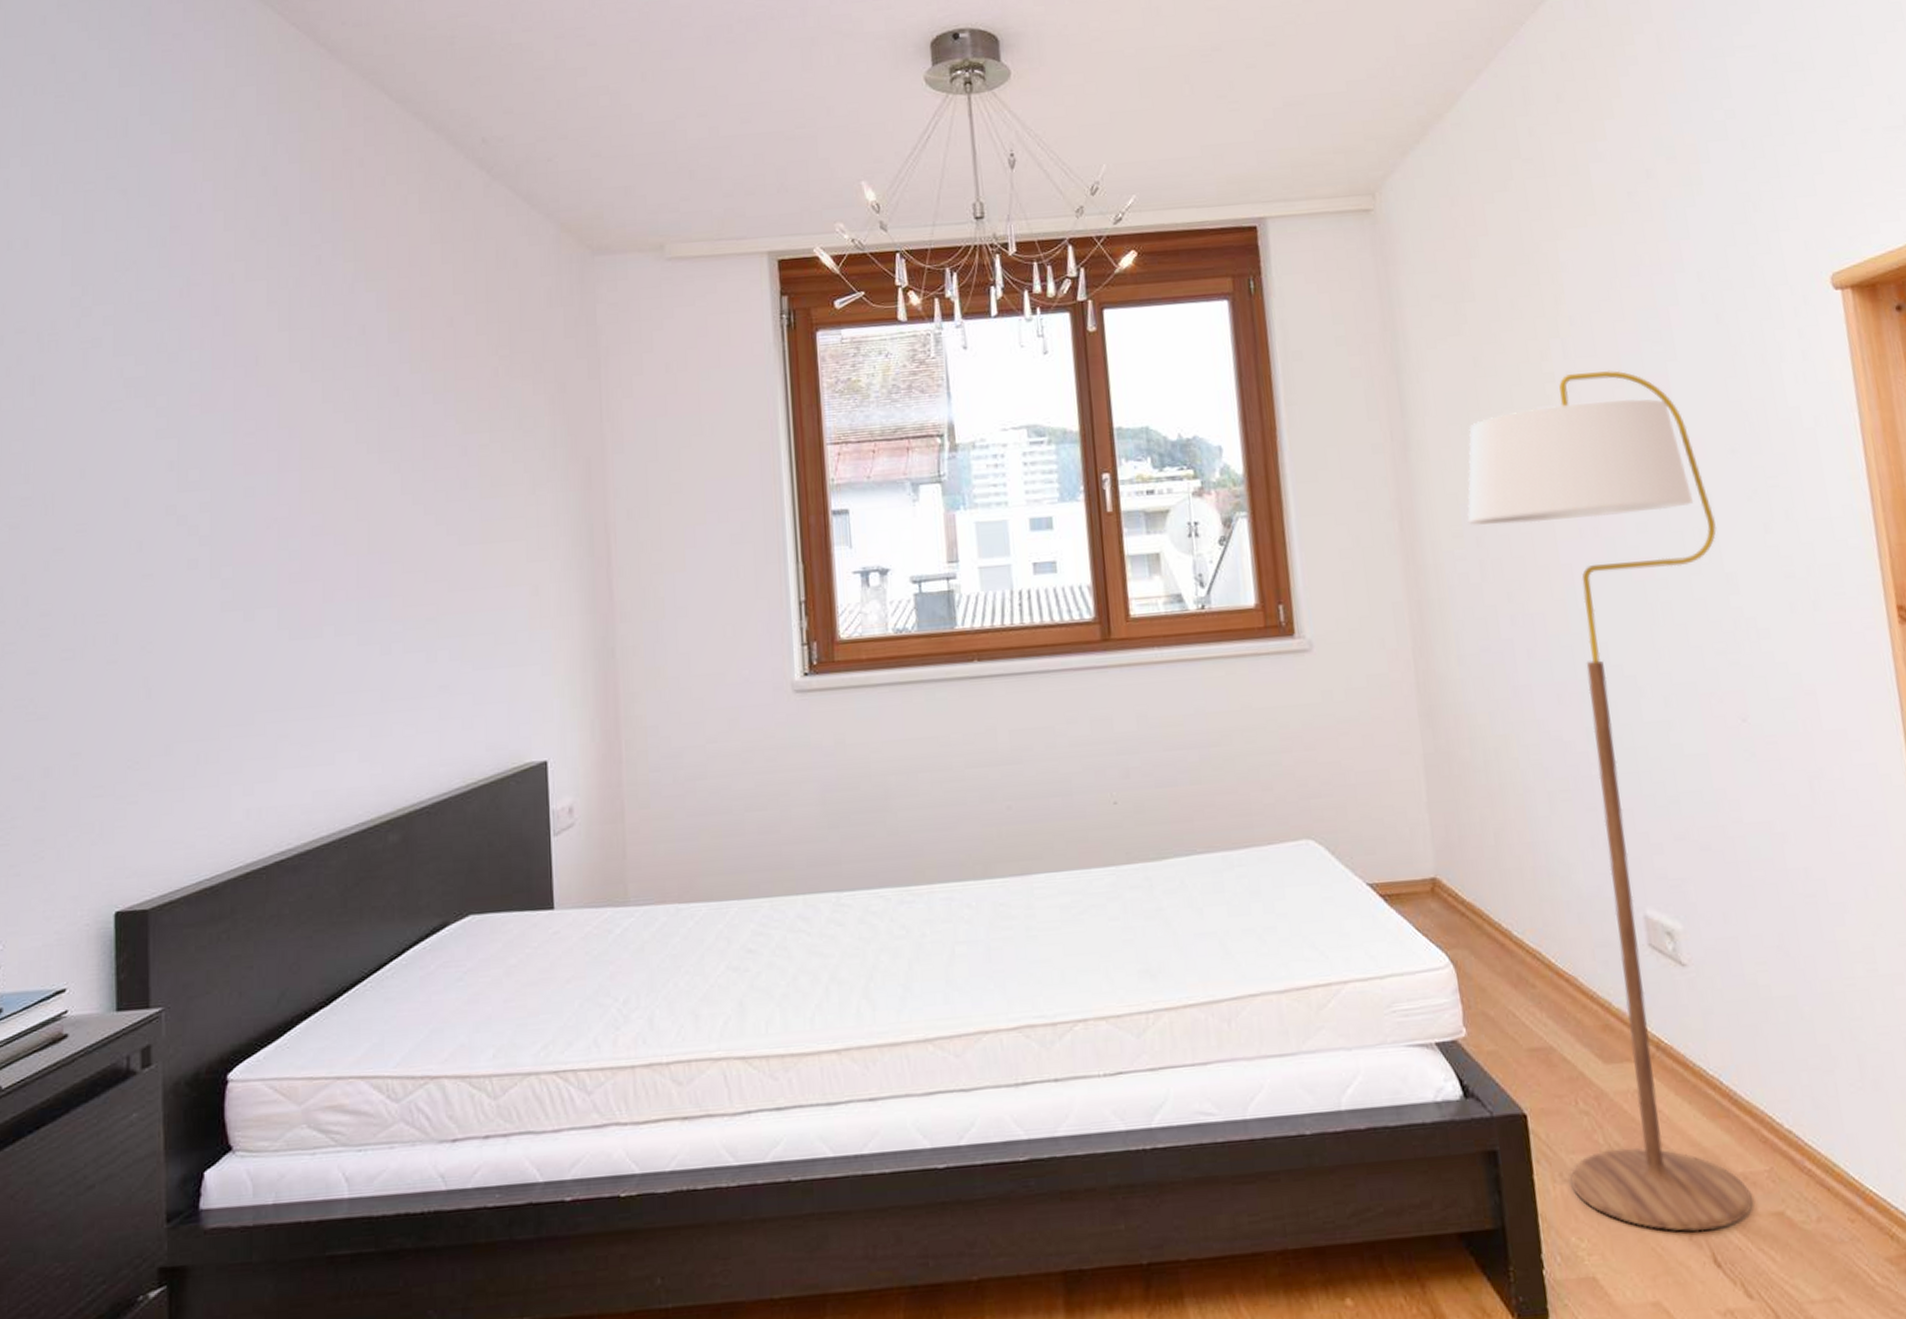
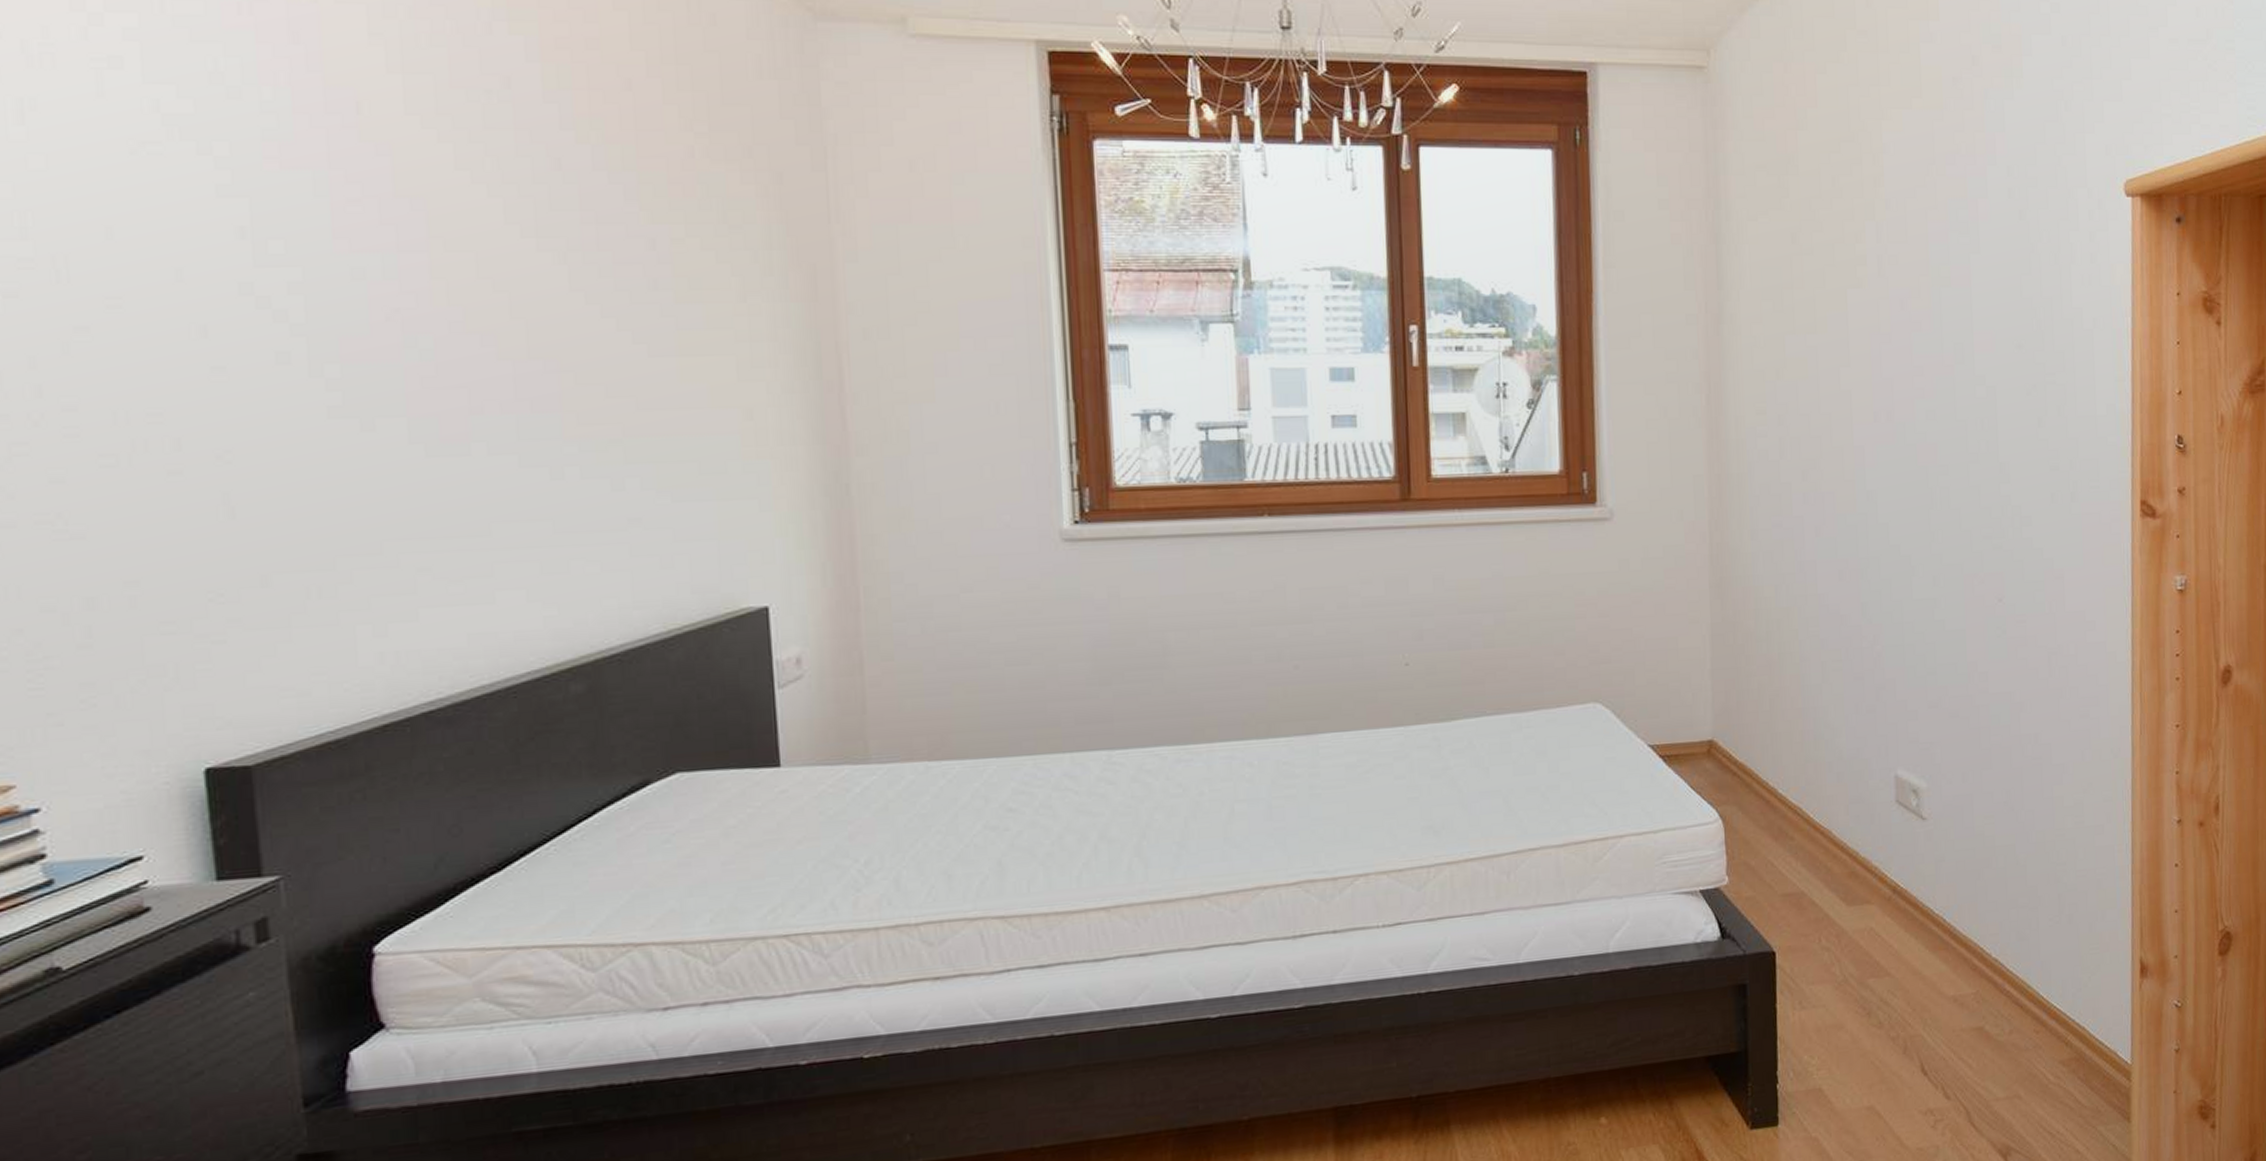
floor lamp: present [1467,370,1753,1232] -> none [1771,257,1996,1047]

